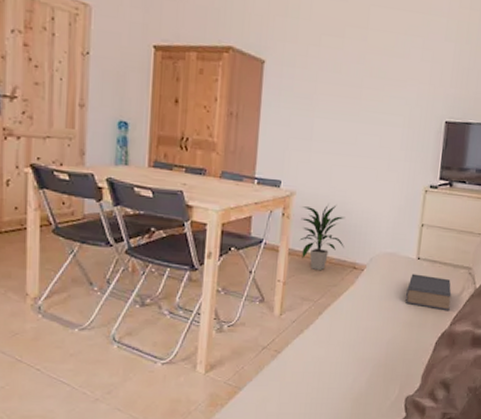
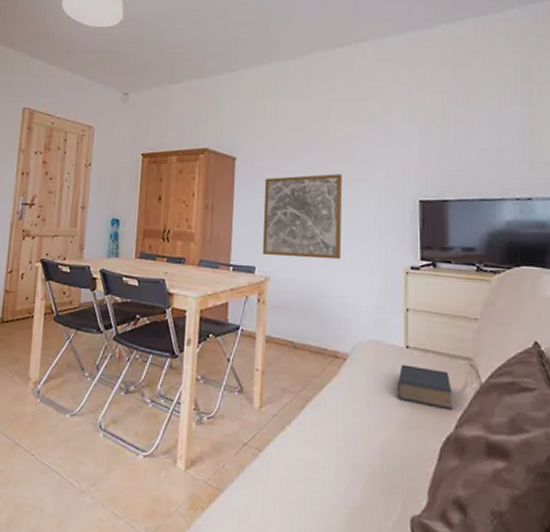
wall art: none [289,86,375,176] -> present [262,174,342,260]
indoor plant: present [299,204,346,271] -> none [276,289,323,360]

